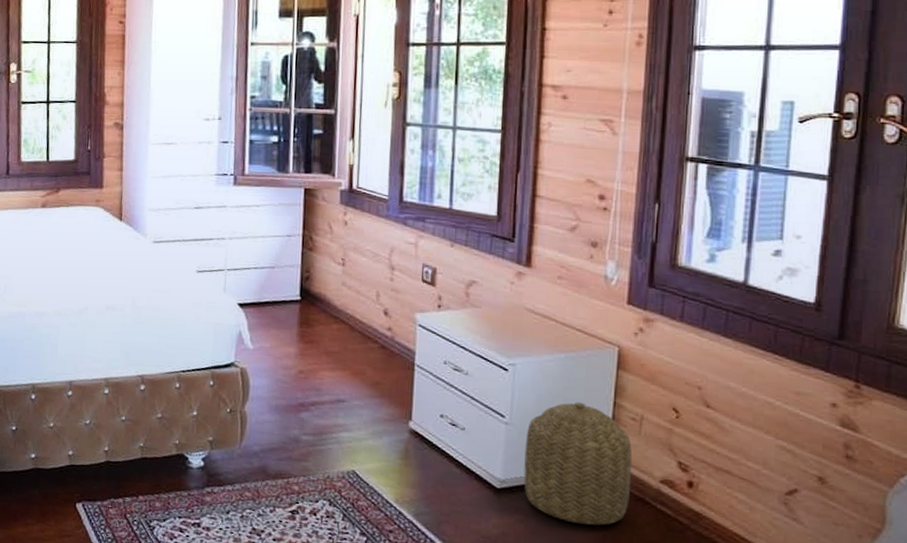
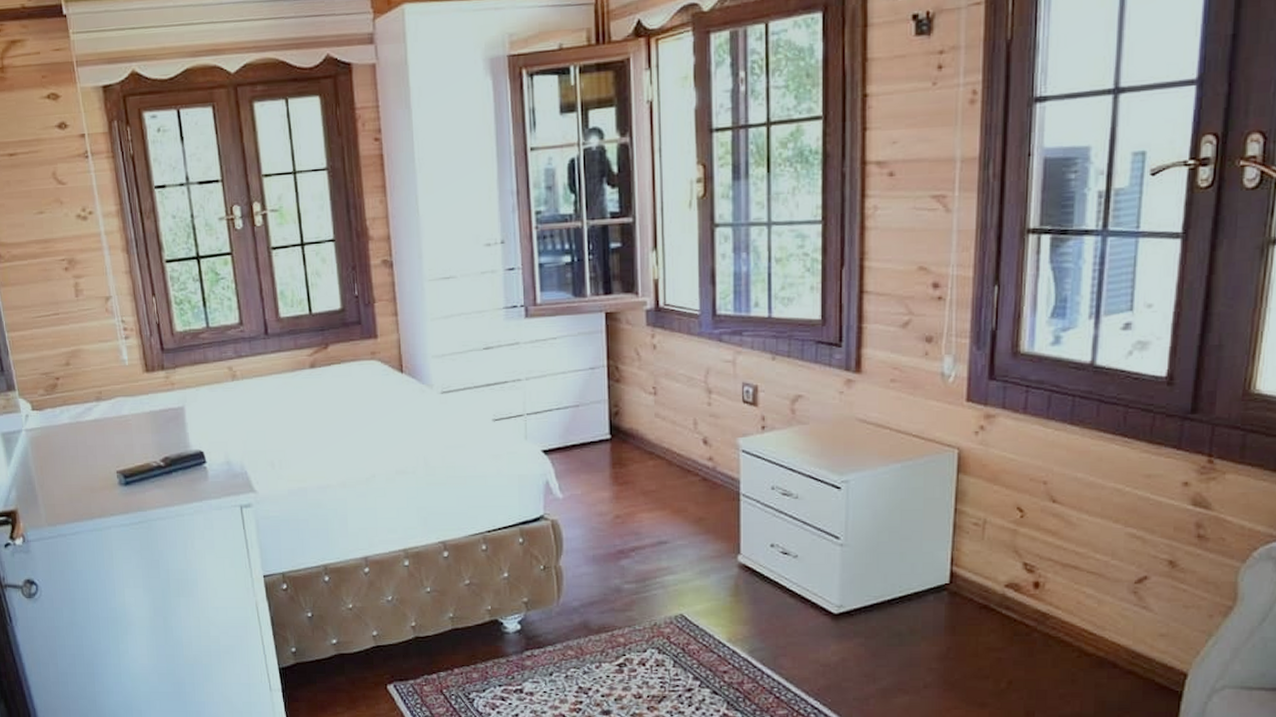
basket: present [524,402,633,526] -> none [862,513,976,640]

